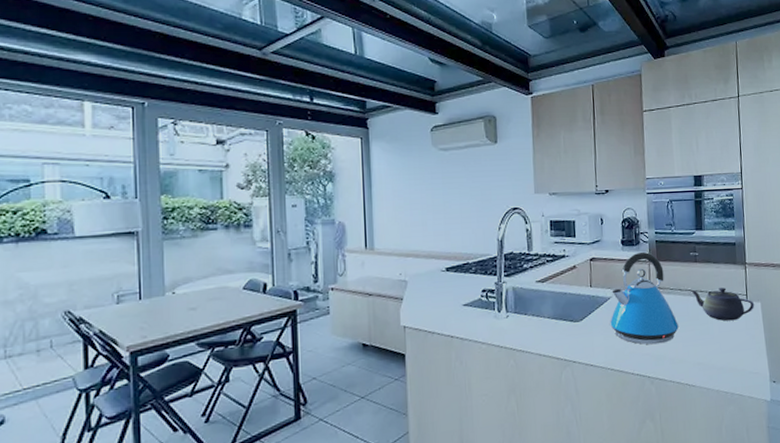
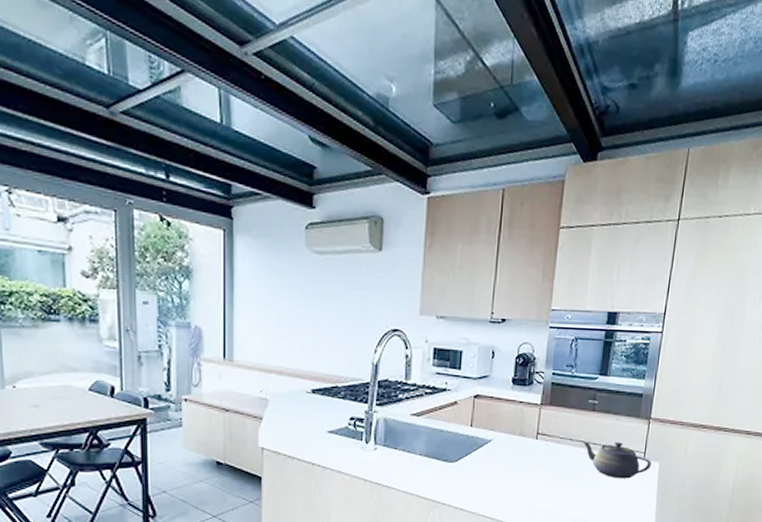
kettle: present [610,251,679,345] -> none [487,393,563,495]

